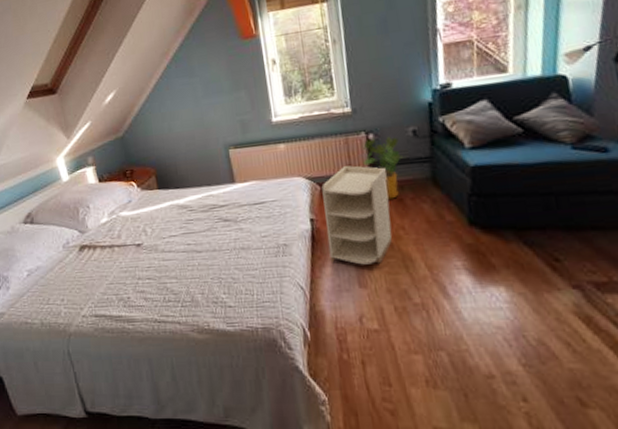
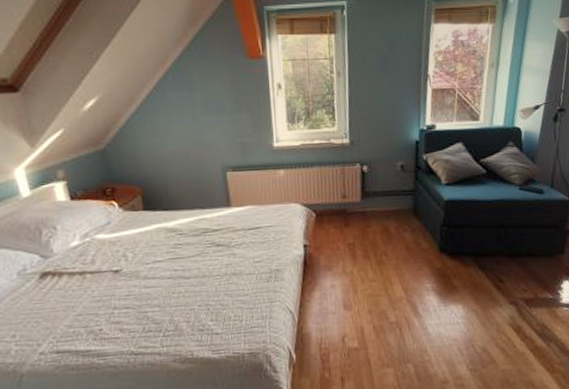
nightstand: present [321,165,392,265] -> none [317,195,377,289]
house plant: present [362,136,406,200] -> none [356,169,394,228]

